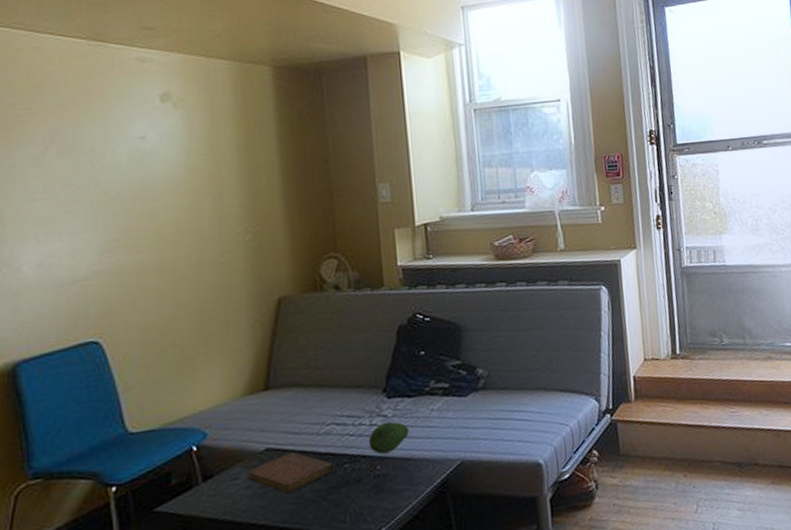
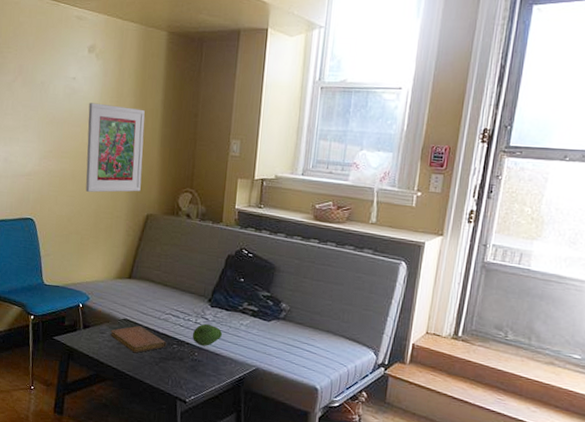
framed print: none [170,164,264,285] -> present [85,103,145,193]

